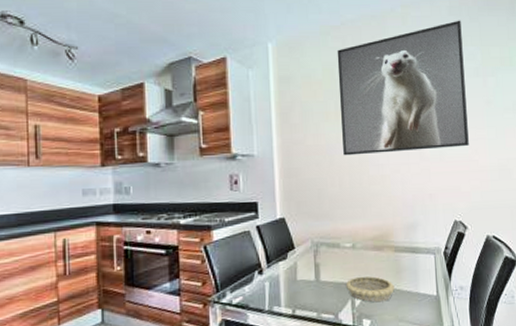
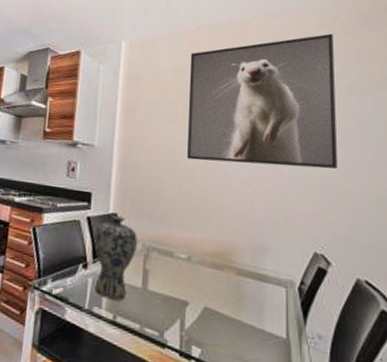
vase: none [266,220,307,297] -> present [94,215,138,301]
decorative bowl: present [346,276,394,303] -> none [176,293,233,331]

